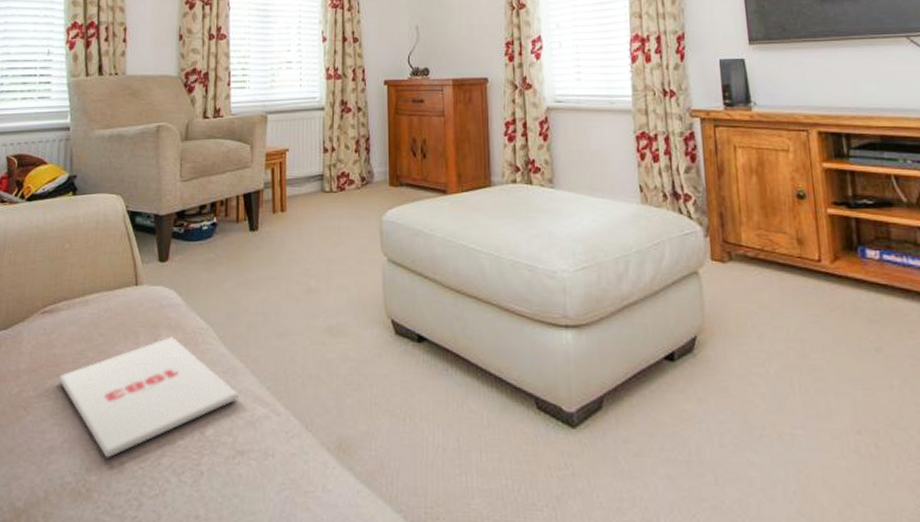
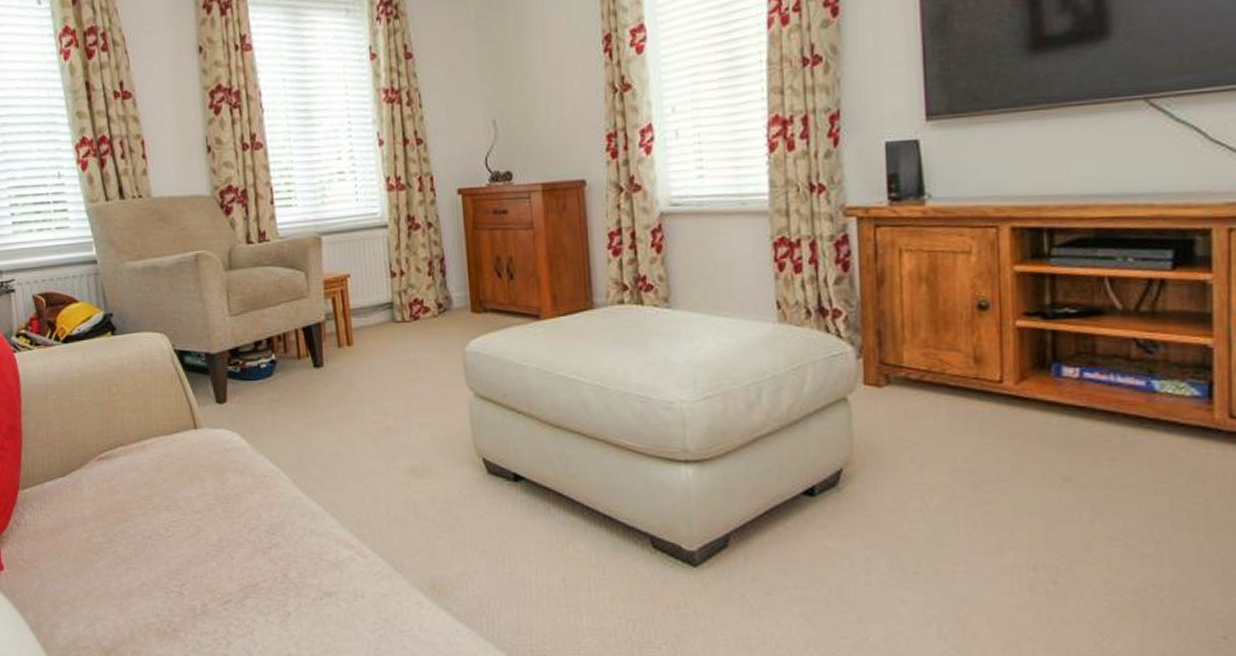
magazine: present [58,336,238,458] -> none [126,480,320,600]

